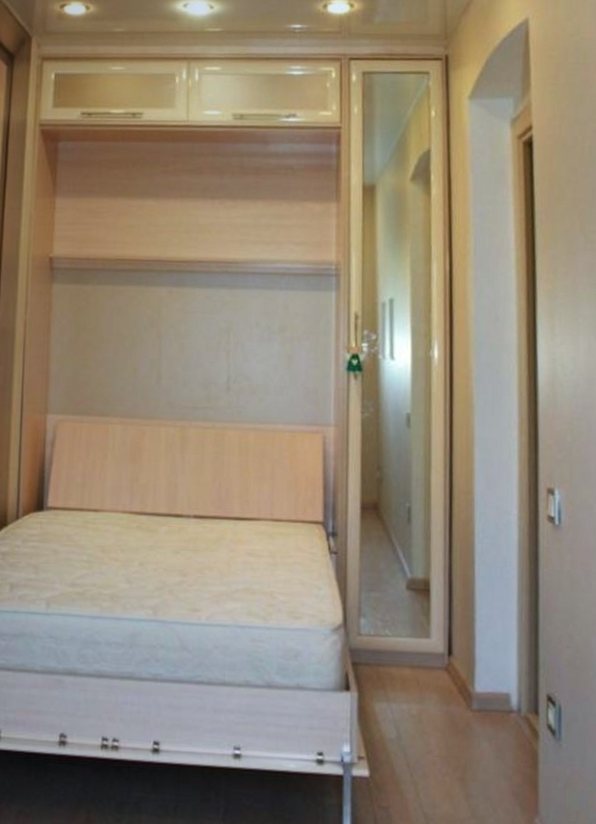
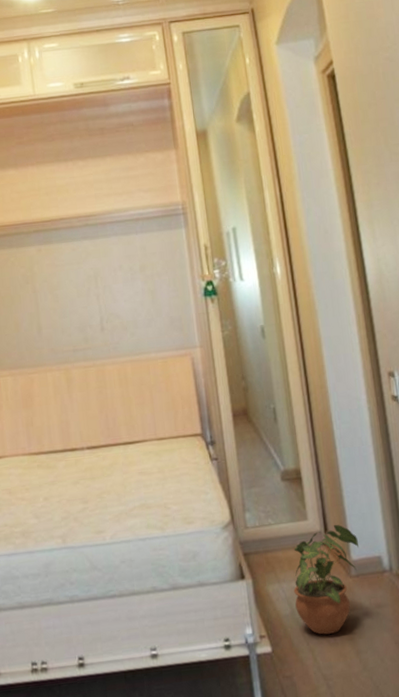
potted plant: none [403,648,485,770] -> present [293,524,359,635]

